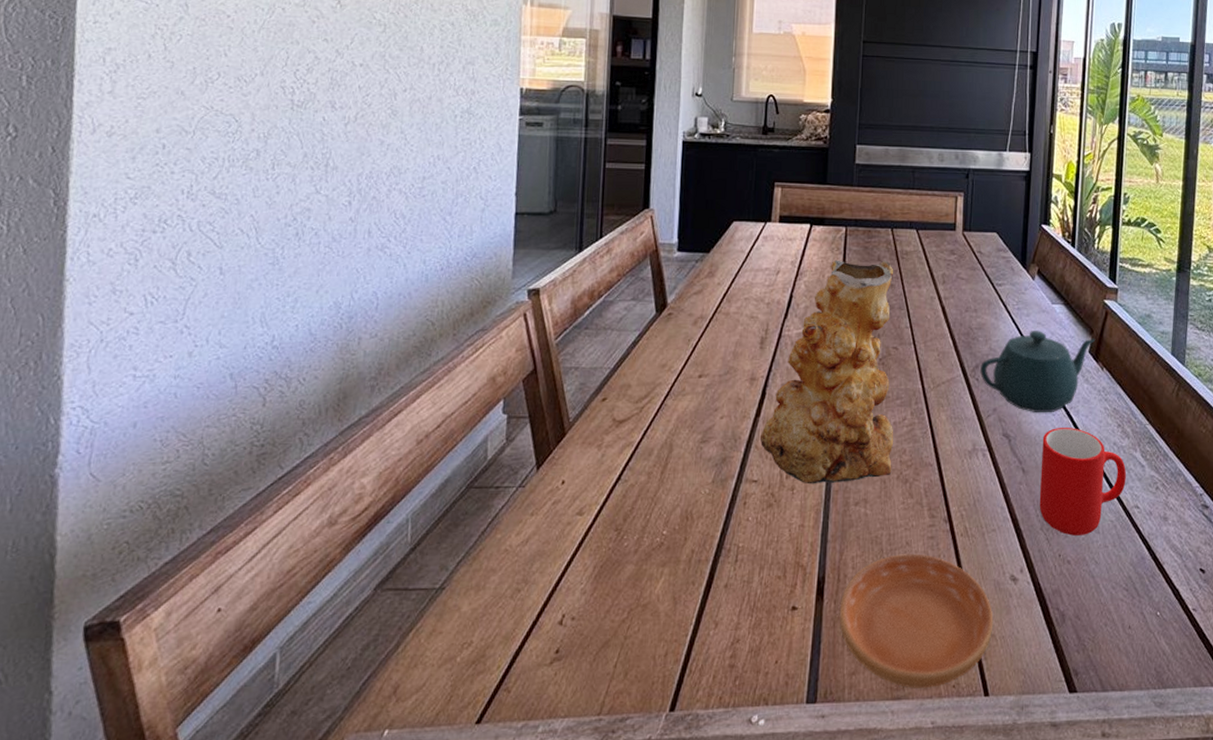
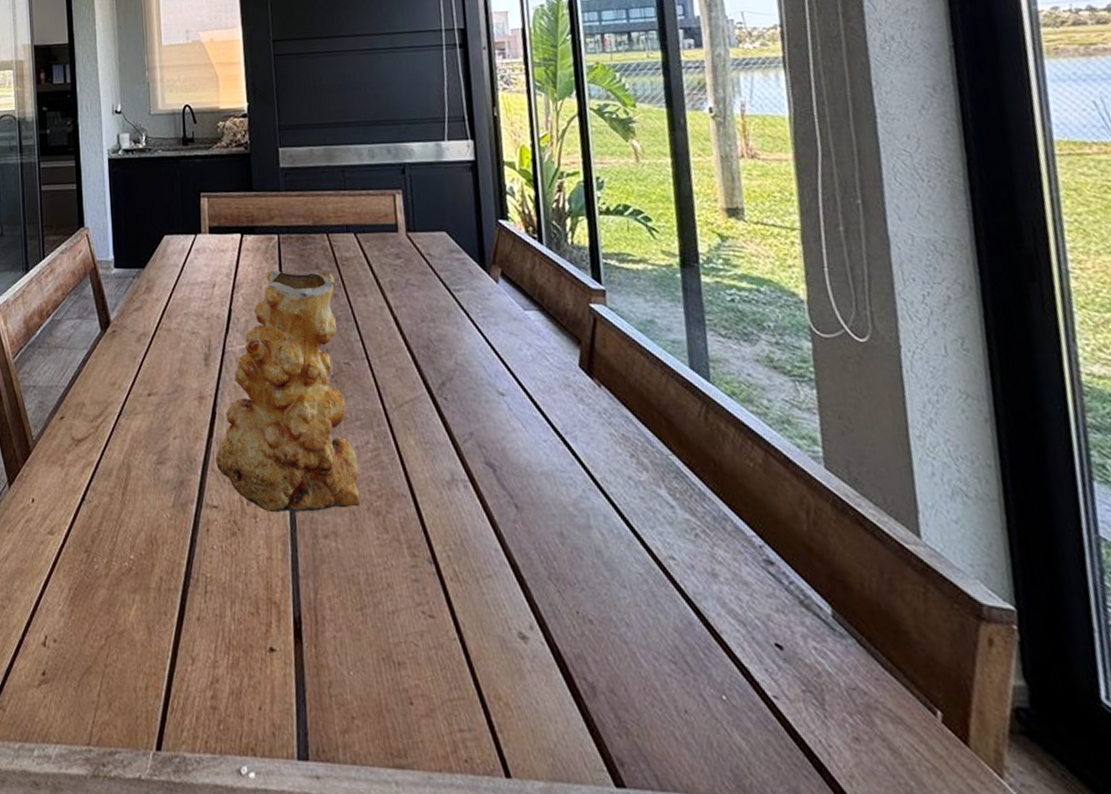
saucer: present [839,554,994,689] -> none [321,597,505,759]
teapot: present [980,331,1095,412] -> none [447,342,585,438]
cup: present [1039,428,1126,536] -> none [535,457,653,589]

